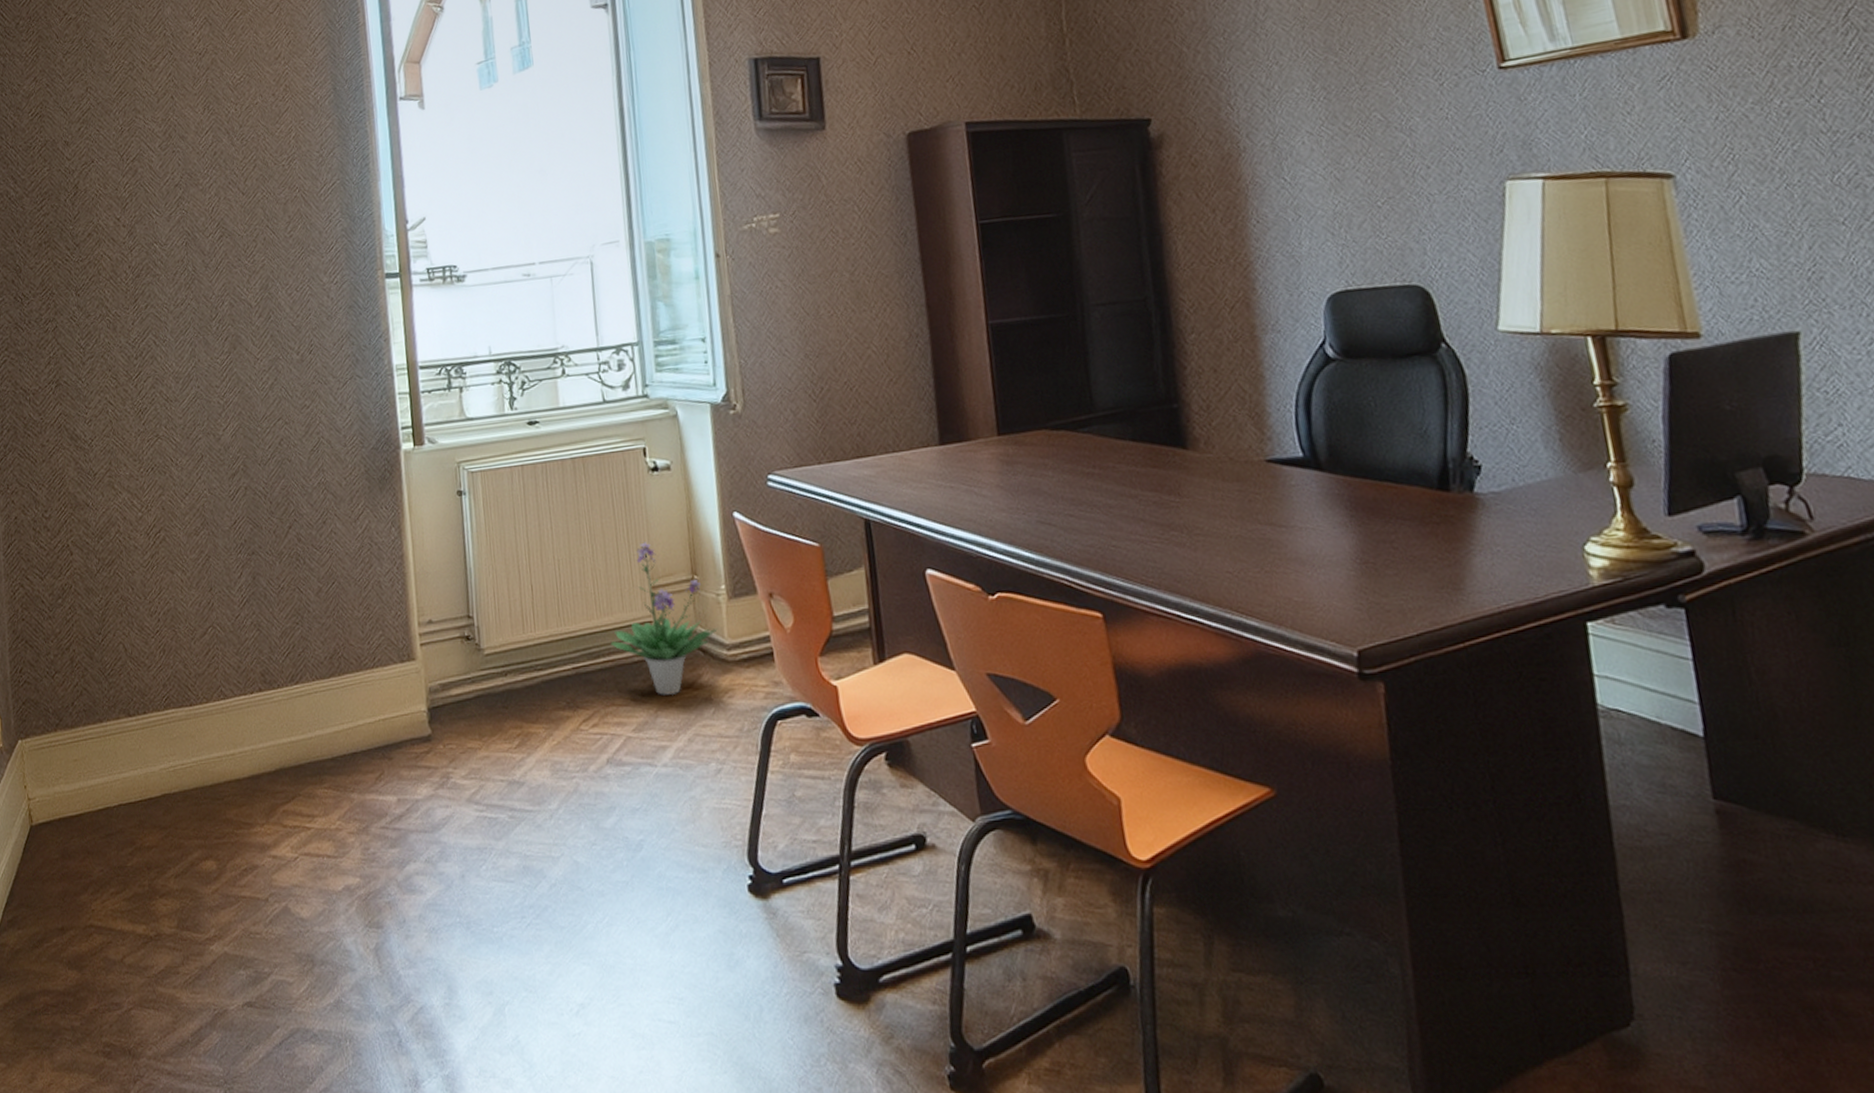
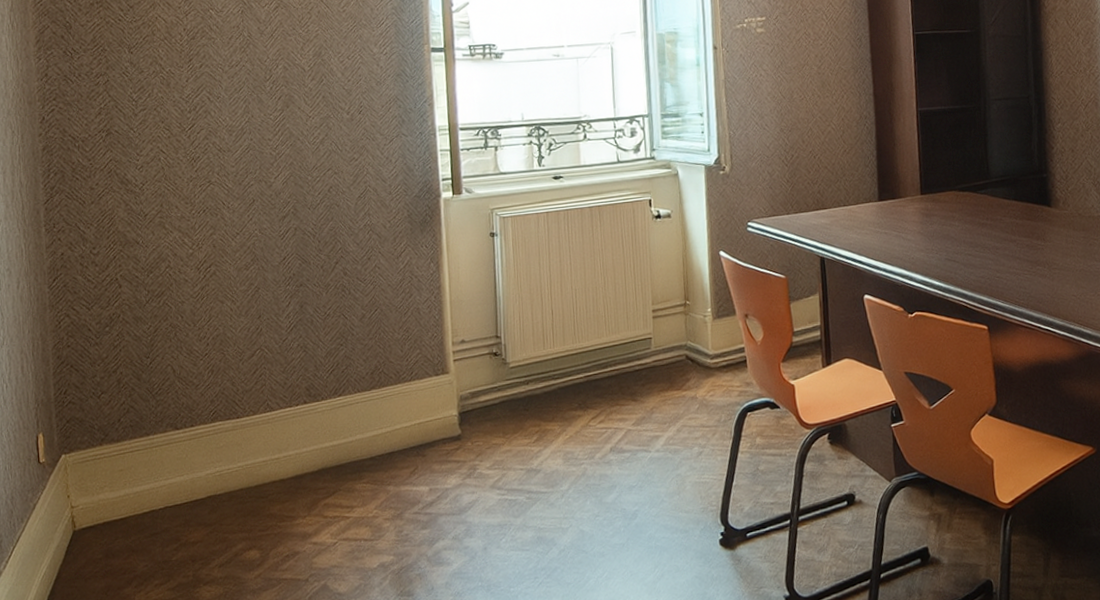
potted plant: present [610,542,717,696] -> none [617,275,704,396]

